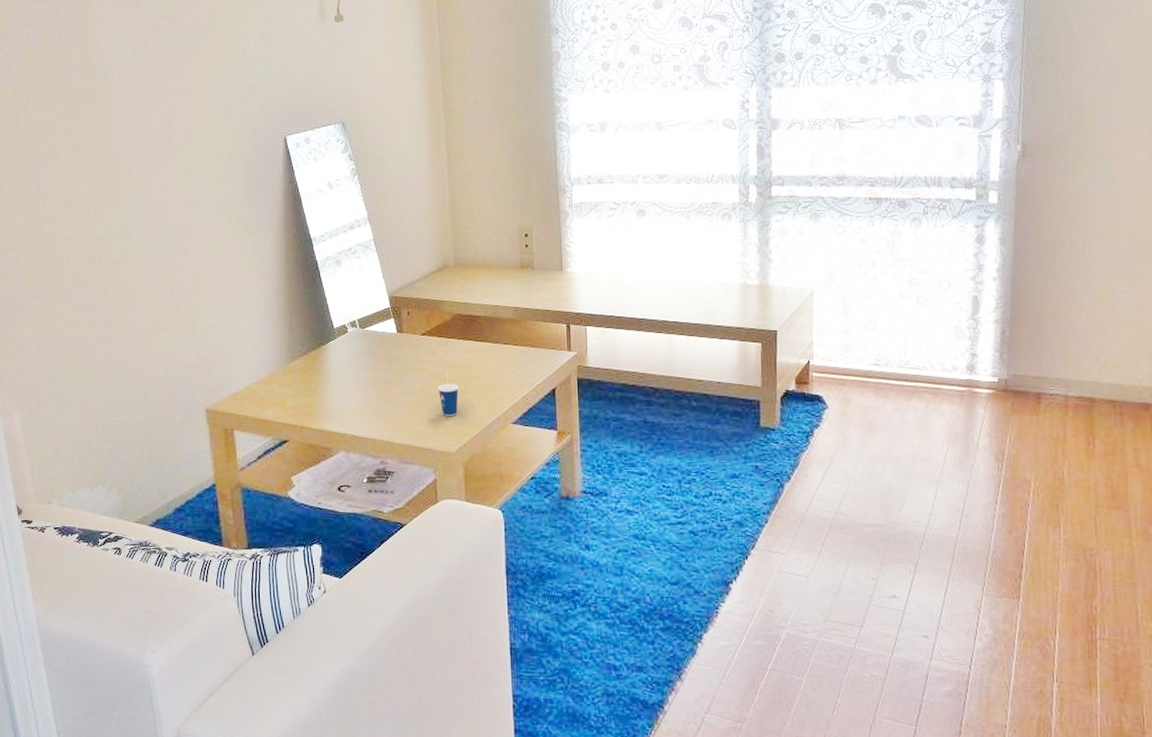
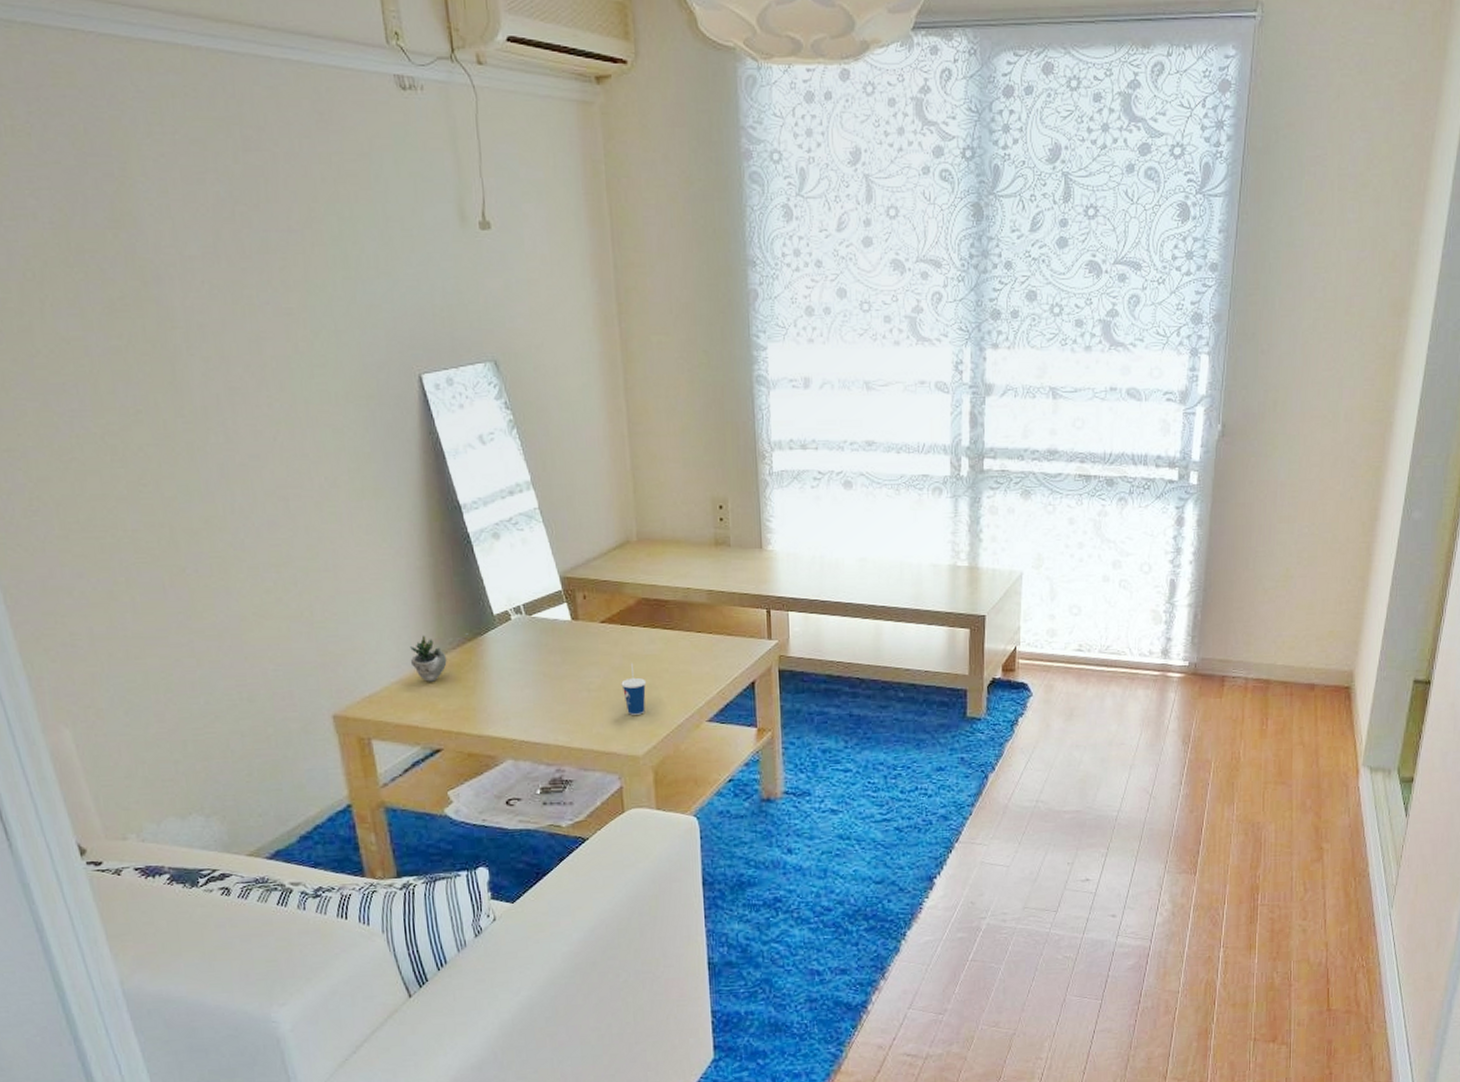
succulent plant: none [267,343,313,383] -> present [410,633,468,682]

